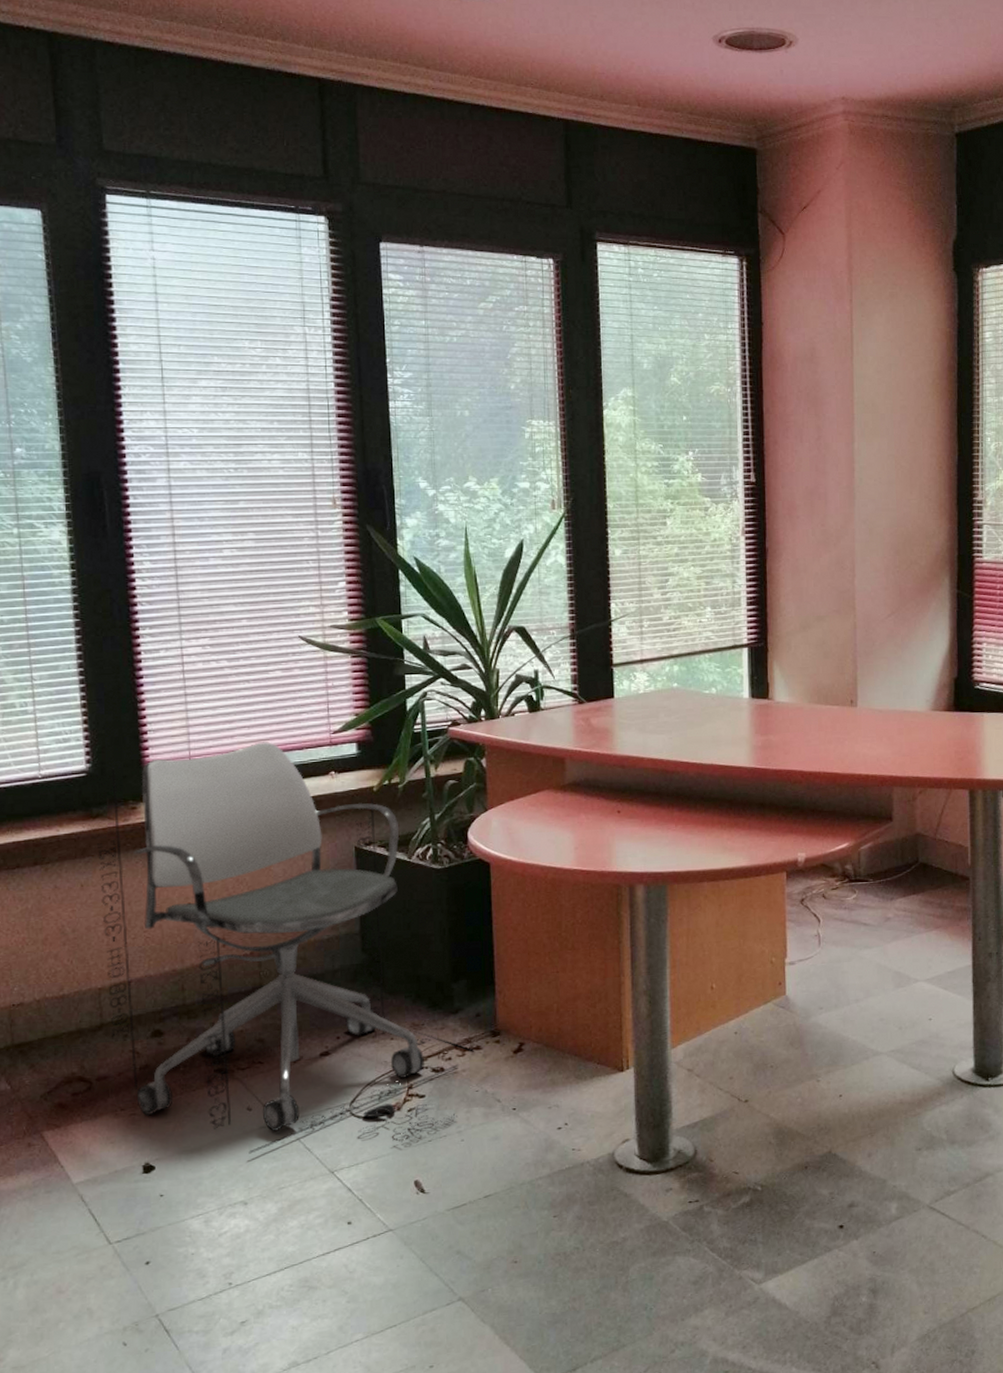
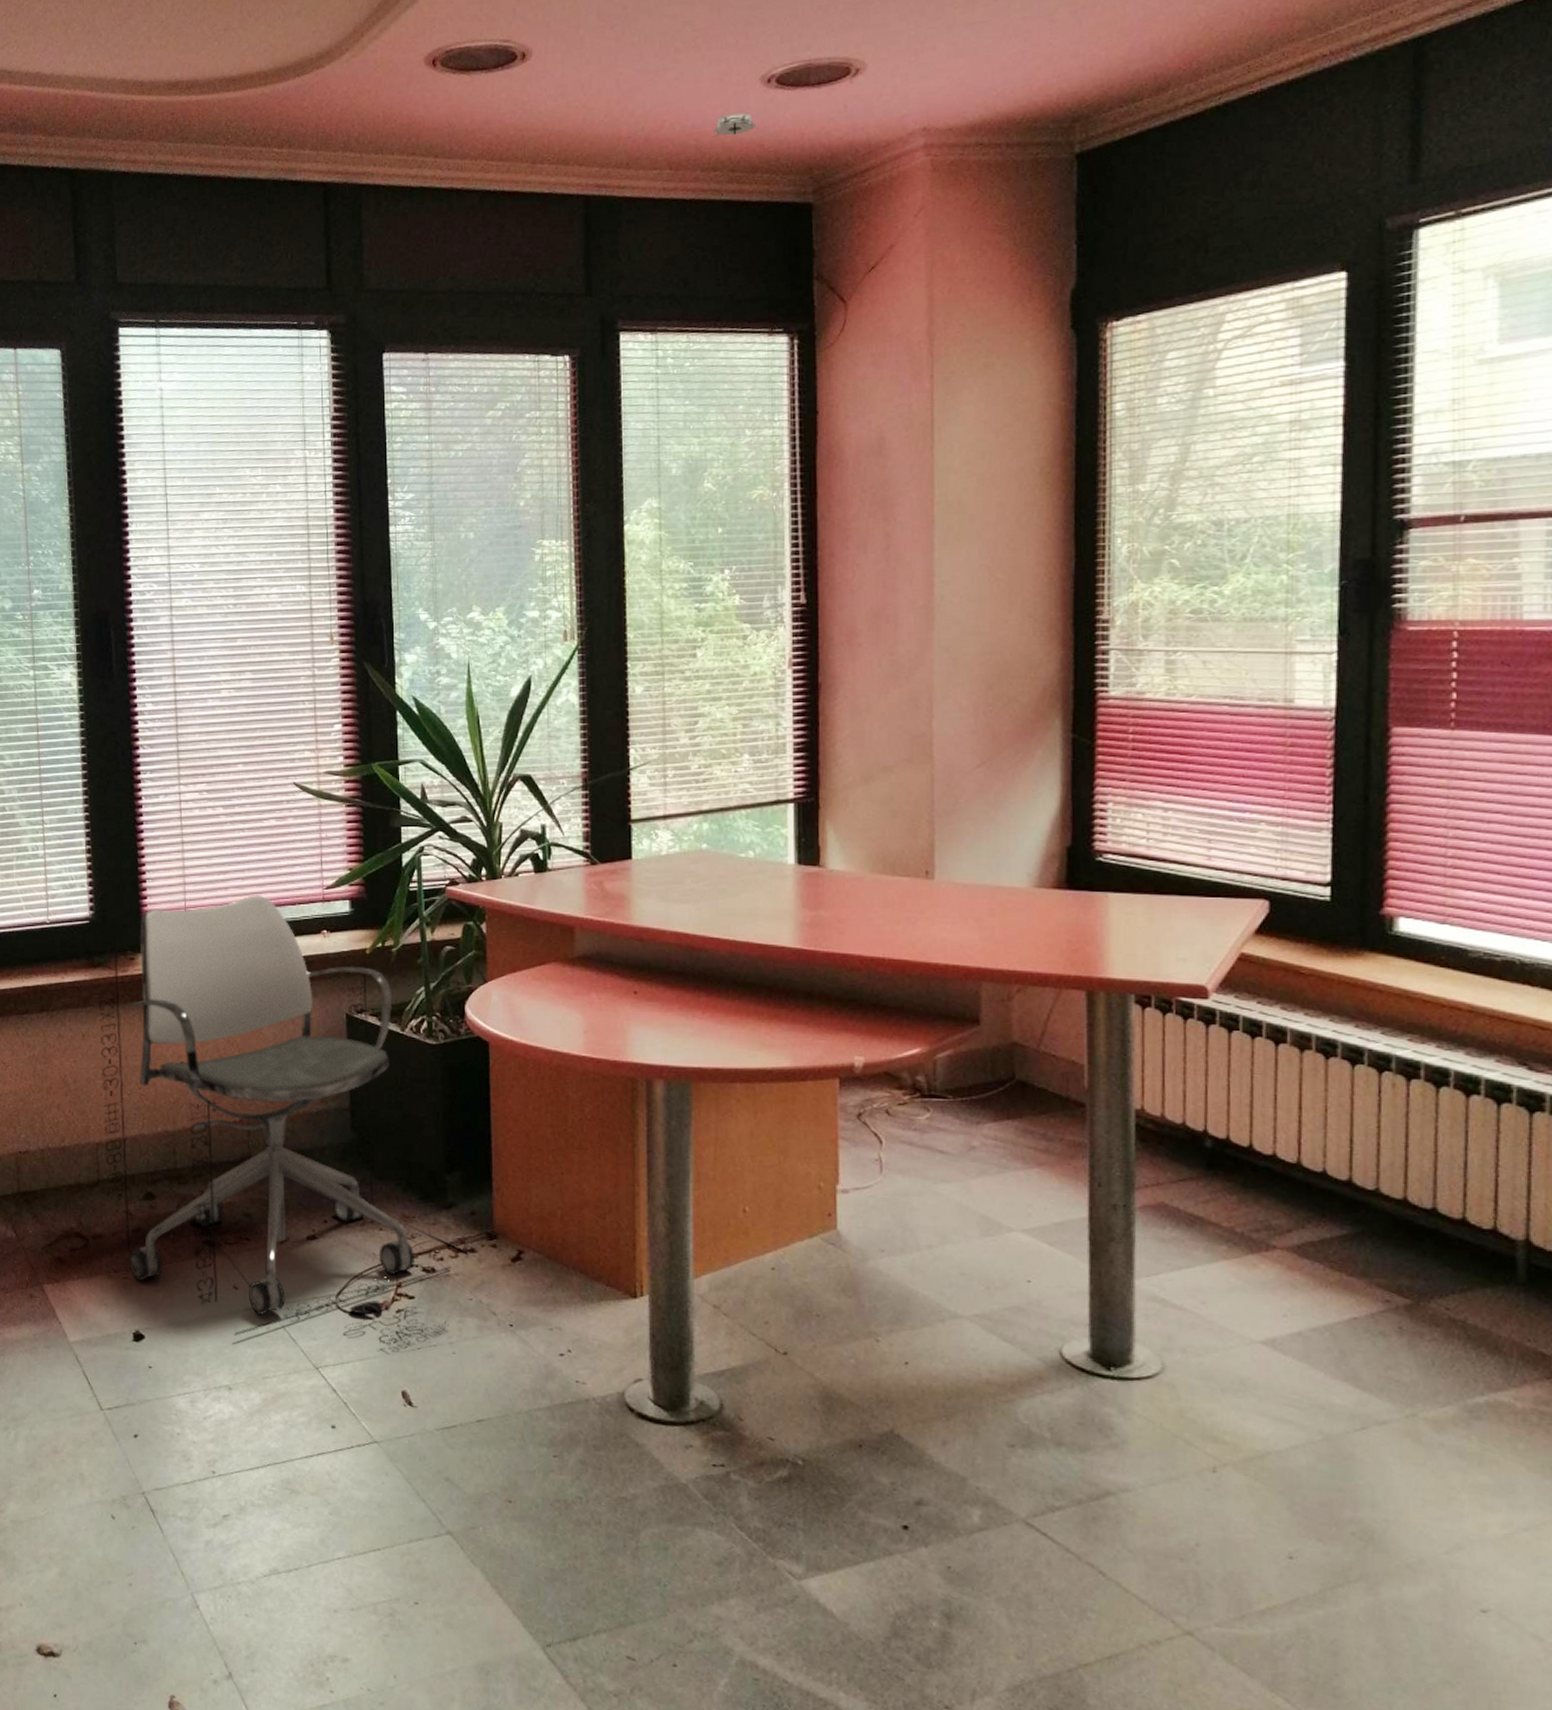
smoke detector: none [673,65,709,83] -> present [712,113,756,138]

